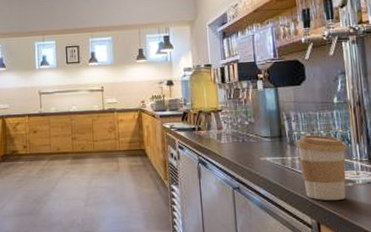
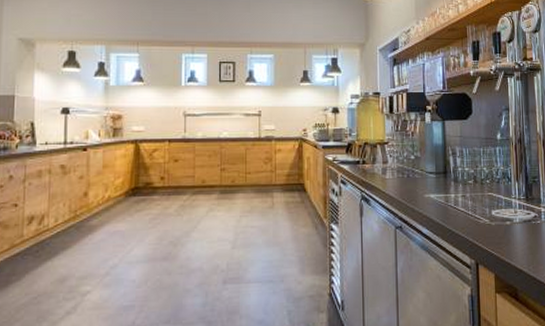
coffee cup: present [296,134,347,200] -> none [460,171,507,240]

